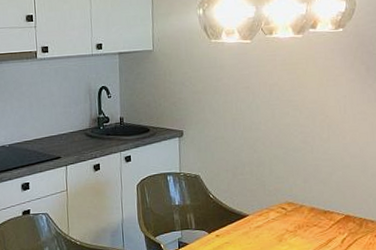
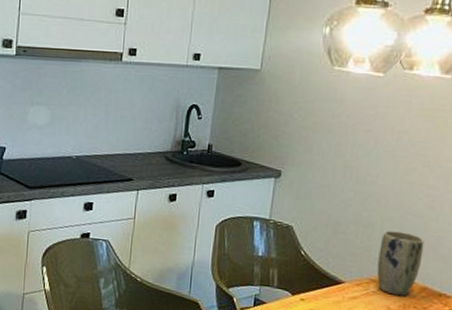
plant pot: none [271,165,306,219] -> present [377,230,425,296]

